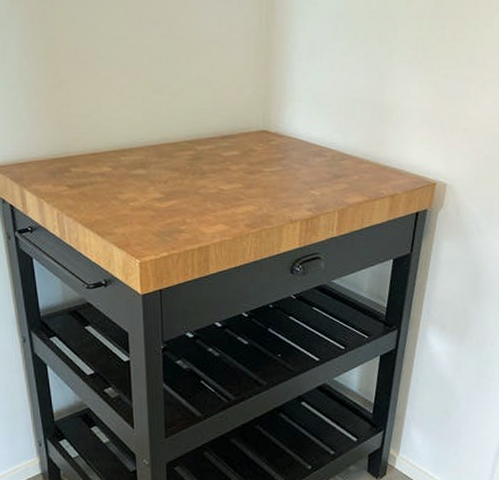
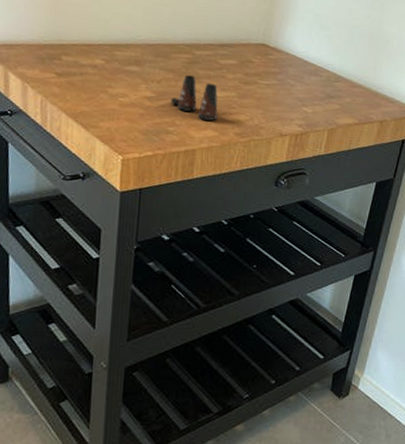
salt shaker: none [179,172,226,215] -> present [171,75,218,121]

